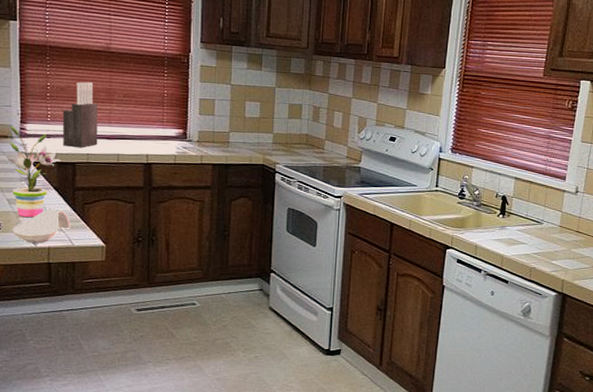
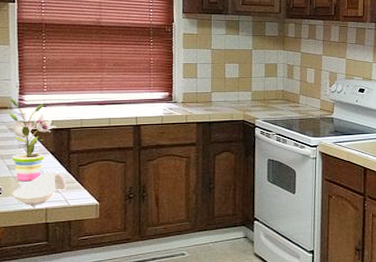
knife block: present [62,82,98,148] -> none [57,54,91,115]

